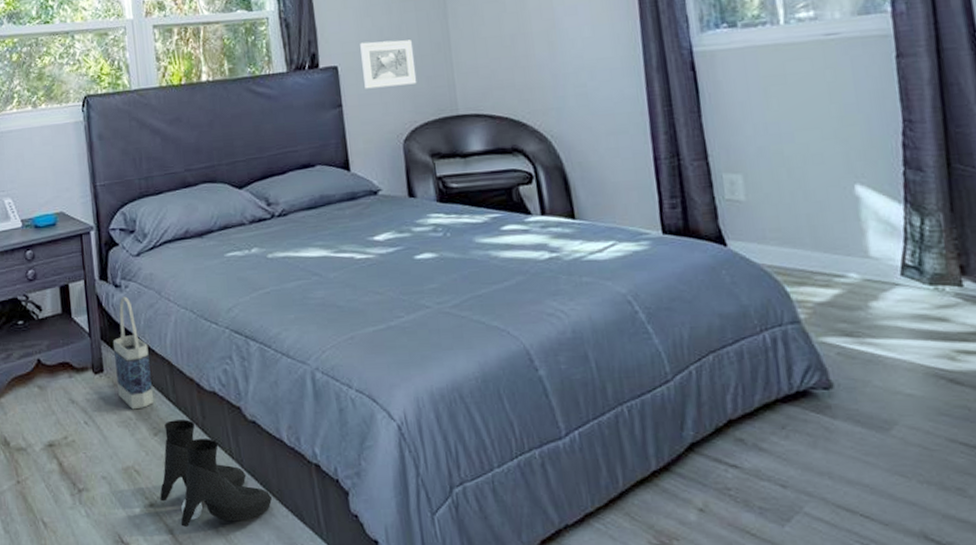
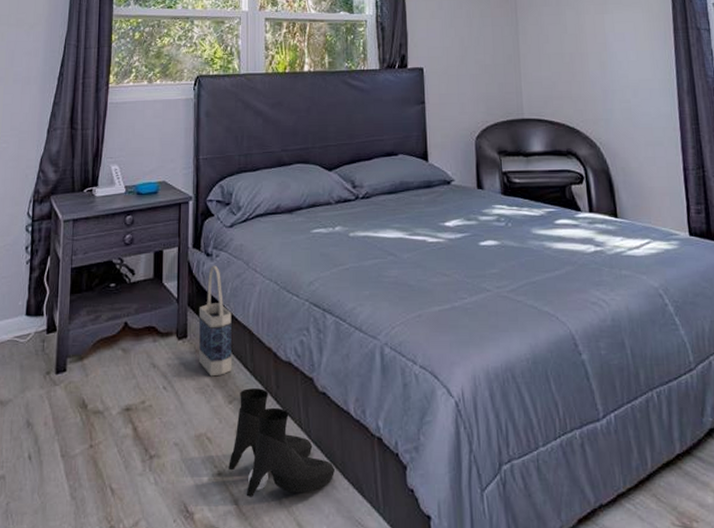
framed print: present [360,40,417,89] -> none [444,49,490,90]

